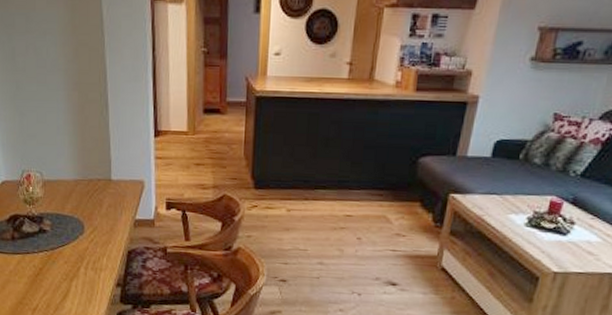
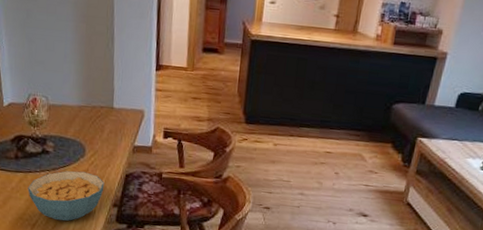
cereal bowl: none [26,249,106,304] -> present [28,171,105,221]

